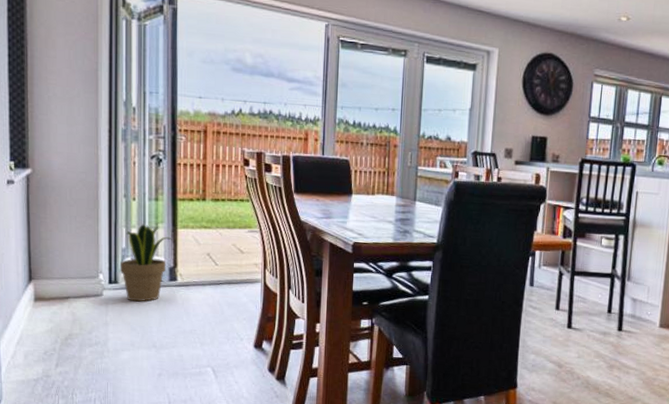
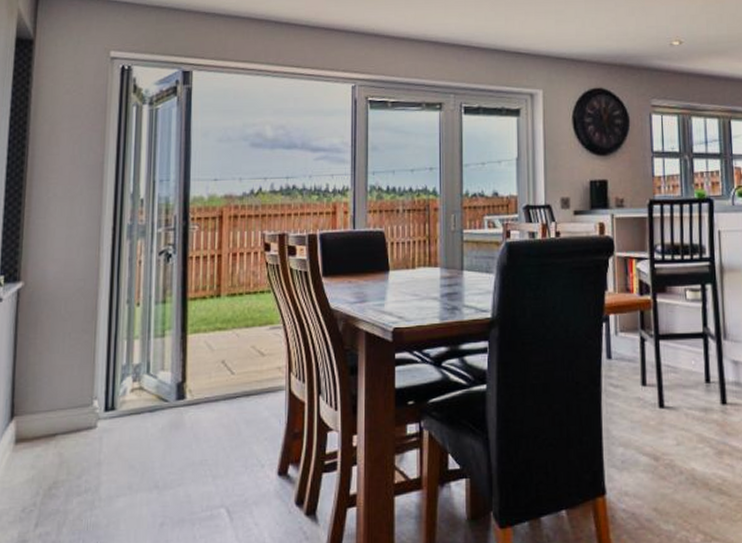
potted plant: present [120,223,172,302] -> none [119,332,181,431]

